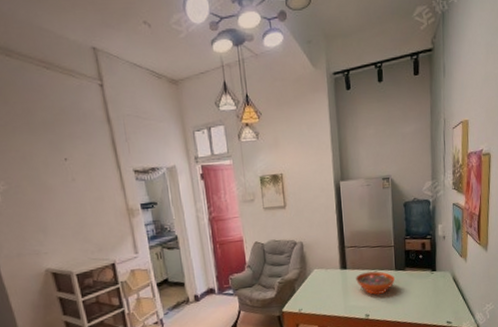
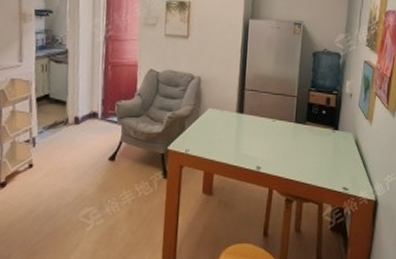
decorative bowl: present [356,271,395,295] -> none [252,120,293,146]

